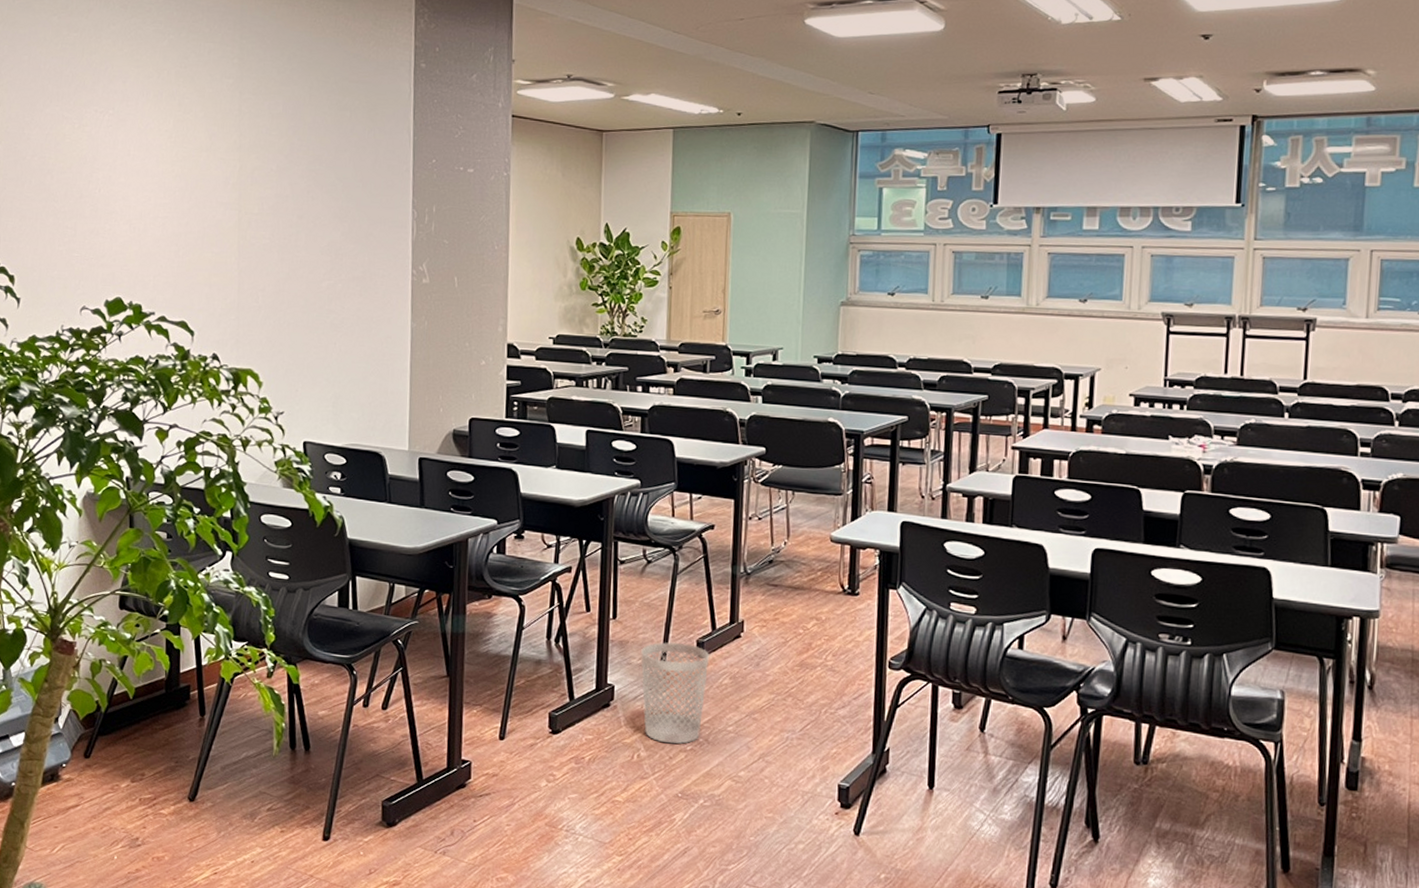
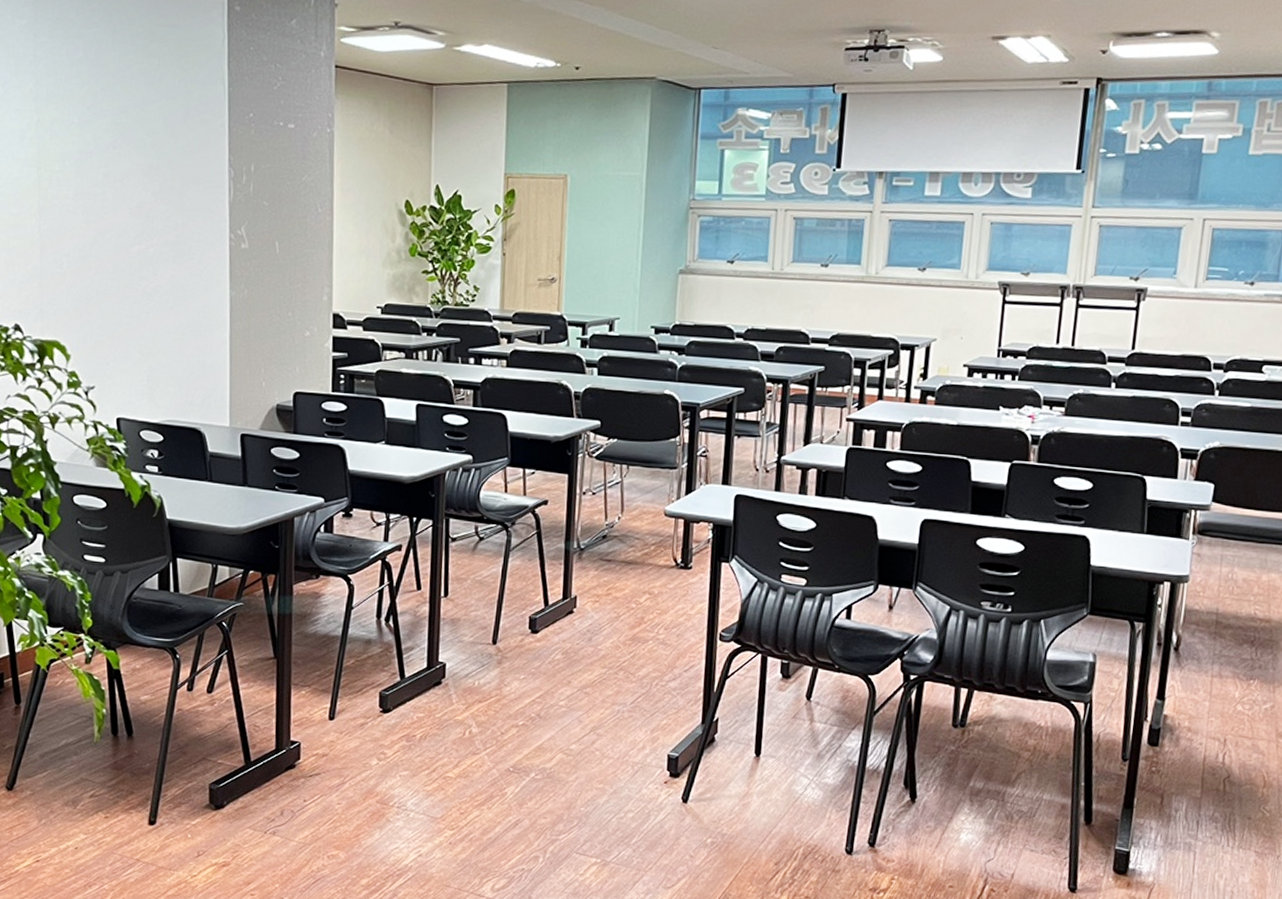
wastebasket: present [641,642,709,744] -> none [473,619,542,720]

